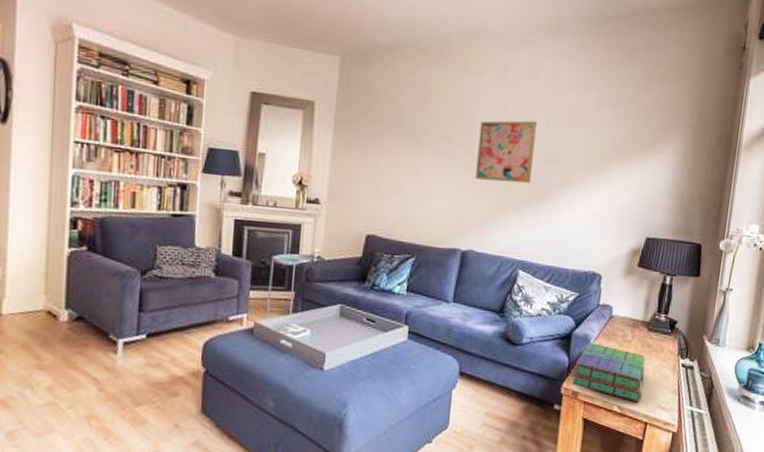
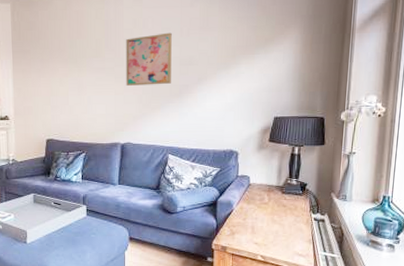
stack of books: present [572,343,645,401] -> none [220,207,282,251]

